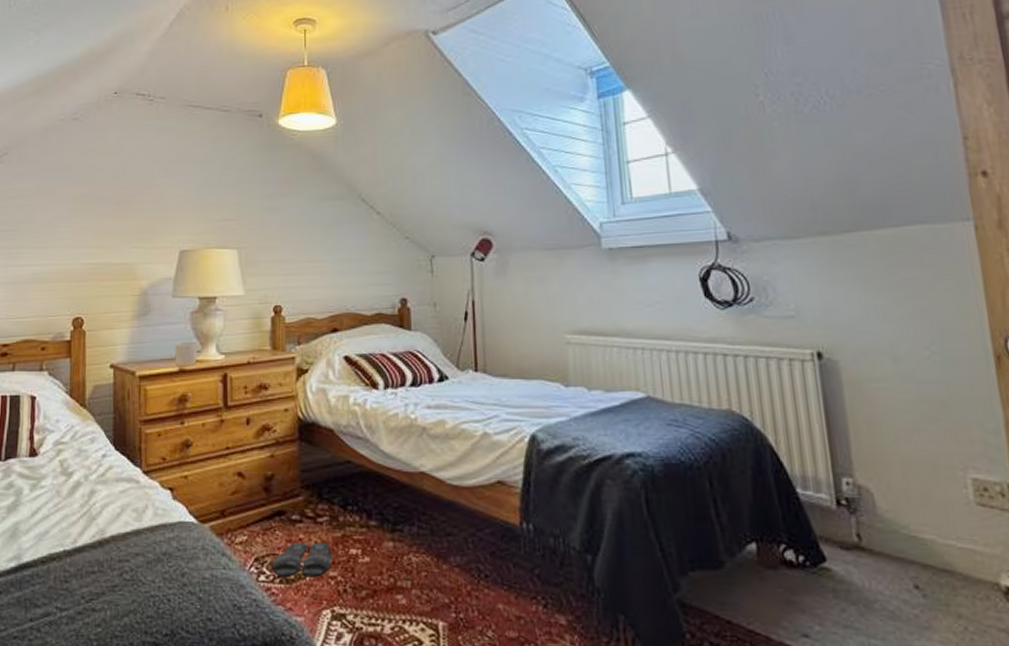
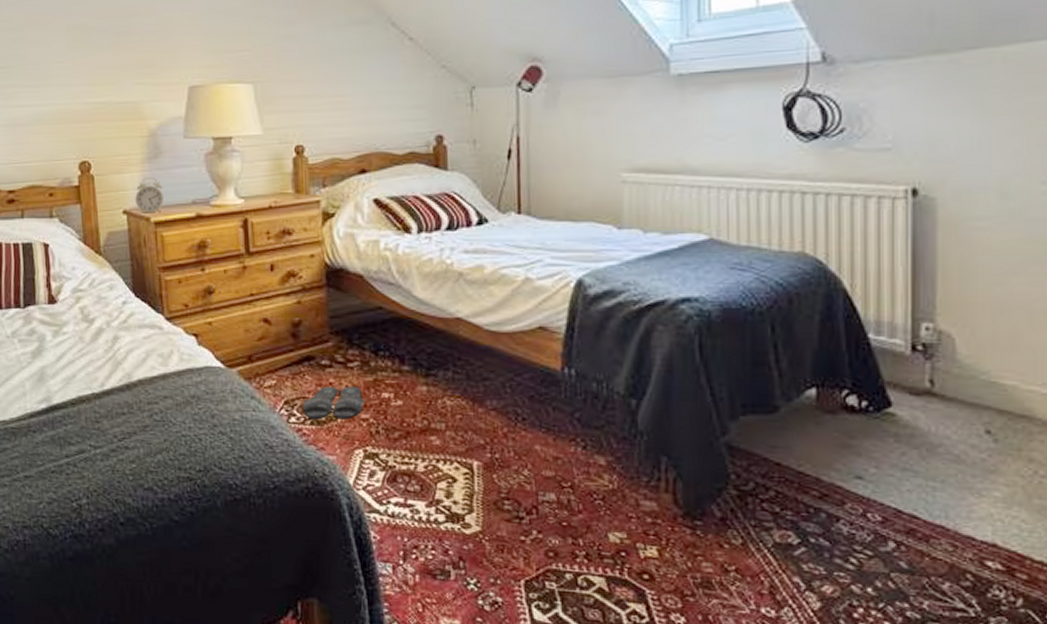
alarm clock: none [123,333,150,368] -> present [135,177,164,213]
mug: present [175,341,198,367] -> none [190,185,215,212]

